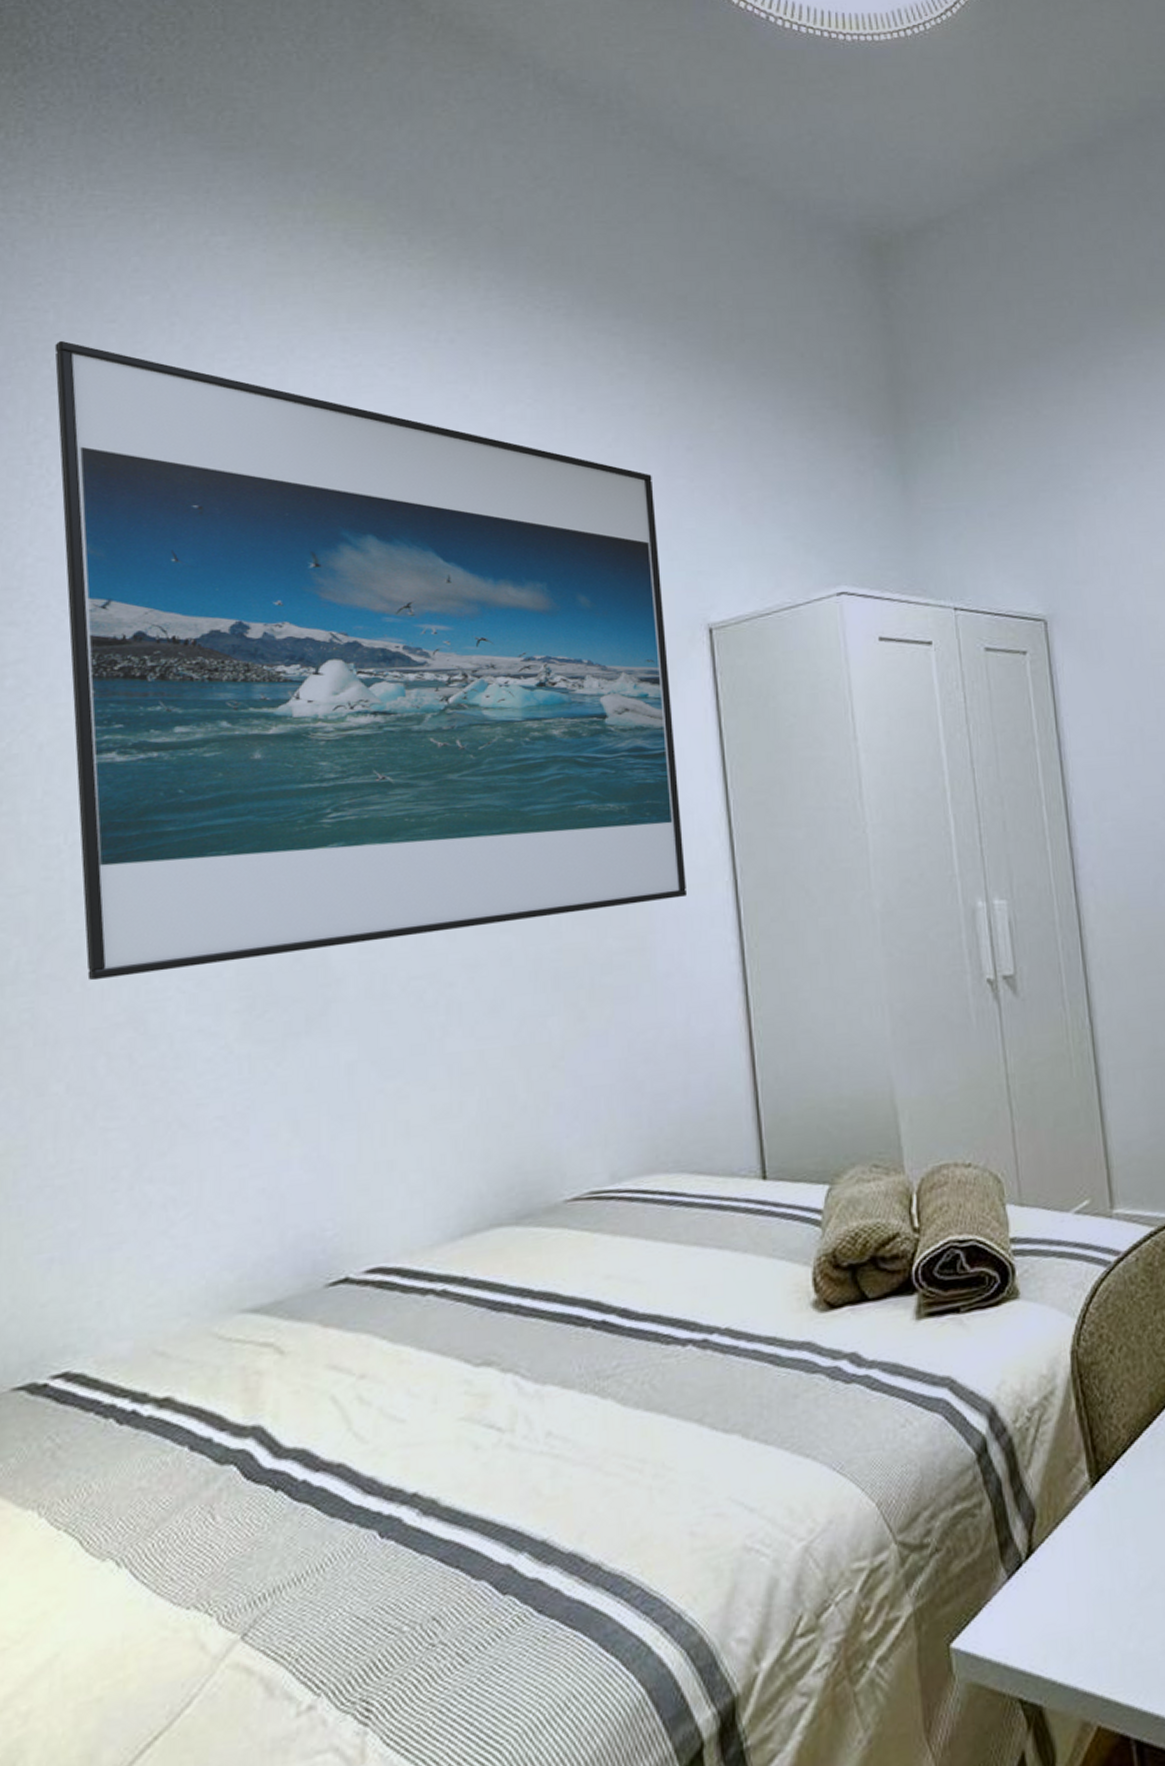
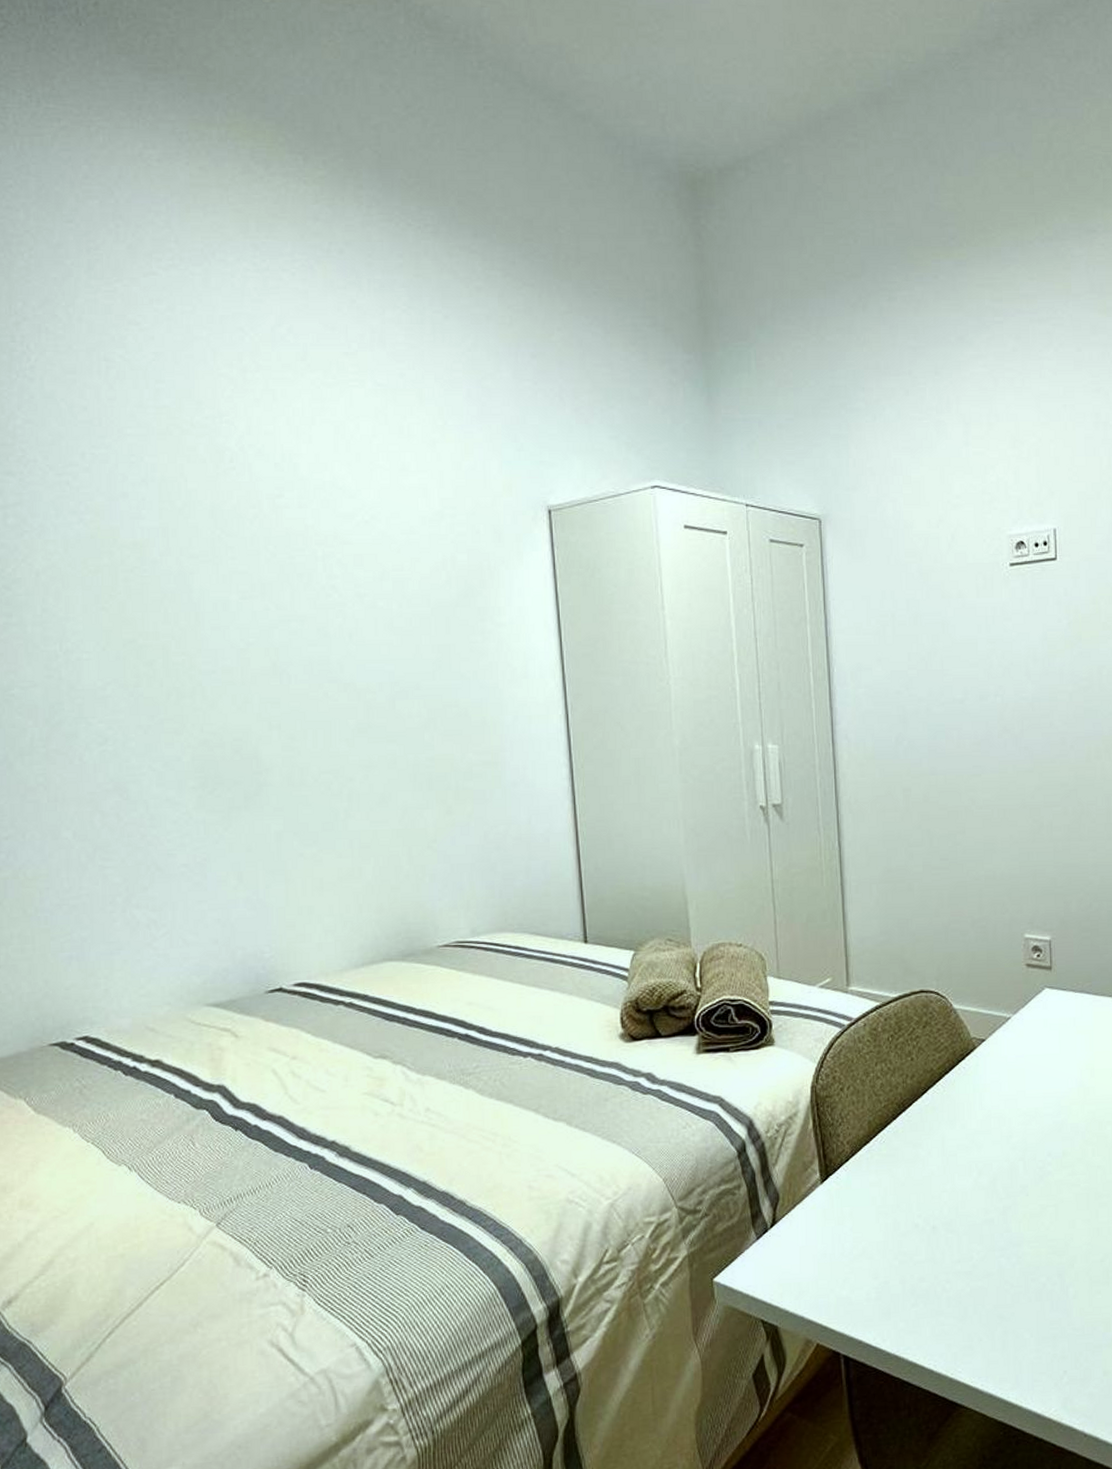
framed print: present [54,340,688,981] -> none [26,236,530,757]

